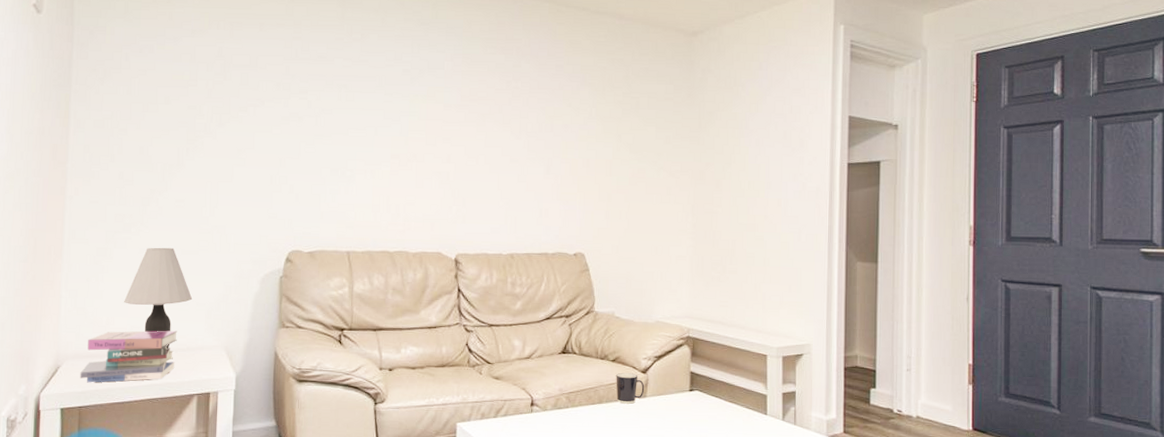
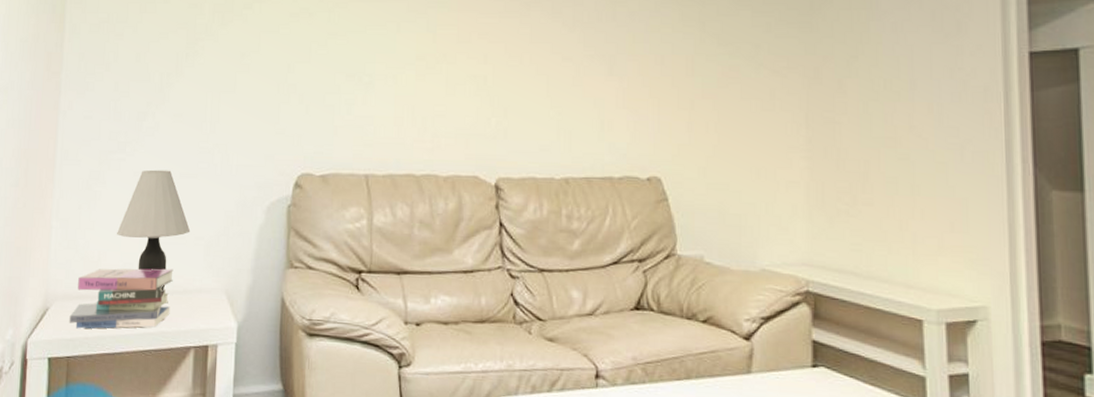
mug: present [616,372,645,404] -> none [708,338,749,381]

